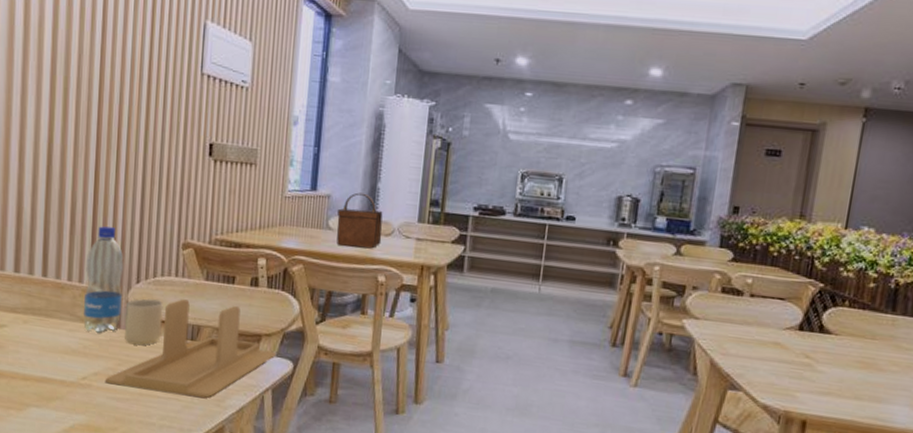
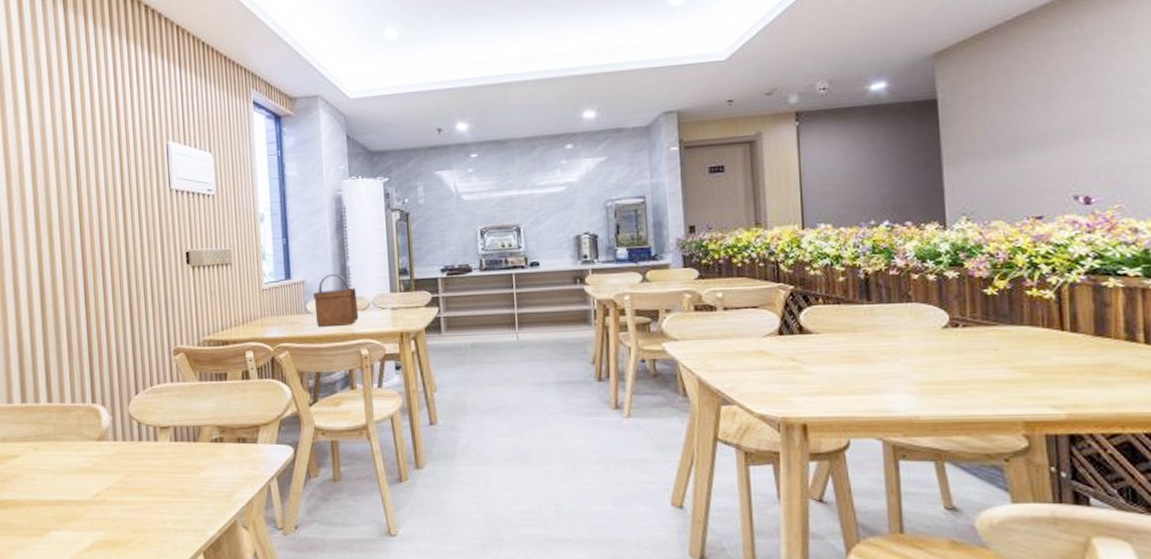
bottle: present [83,226,124,333] -> none [86,345,125,448]
napkin holder: present [106,299,275,398] -> none [118,402,275,497]
cup: present [124,298,163,346] -> none [129,407,165,454]

